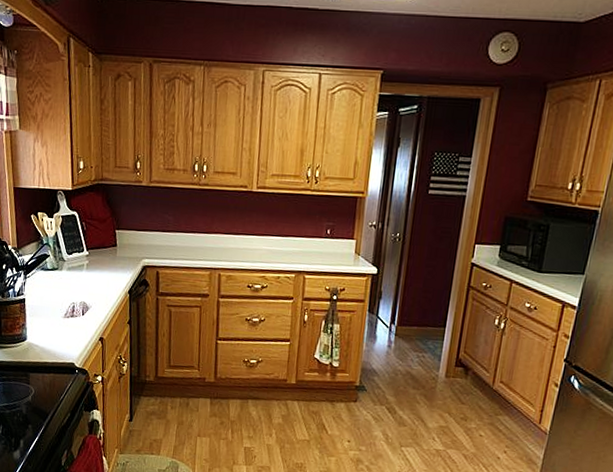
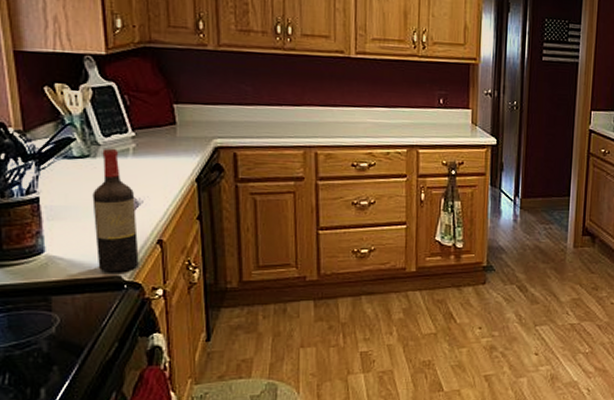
wine bottle: none [58,263,87,361] -> present [92,148,139,273]

